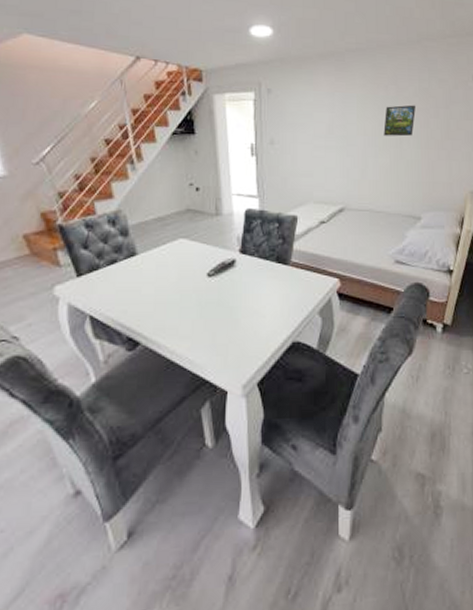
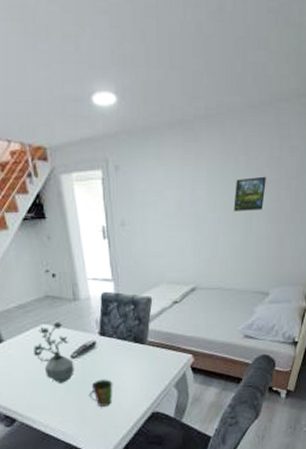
potted plant: none [166,236,210,303] -> present [33,321,74,383]
cup: none [223,301,251,332] -> present [88,379,113,407]

